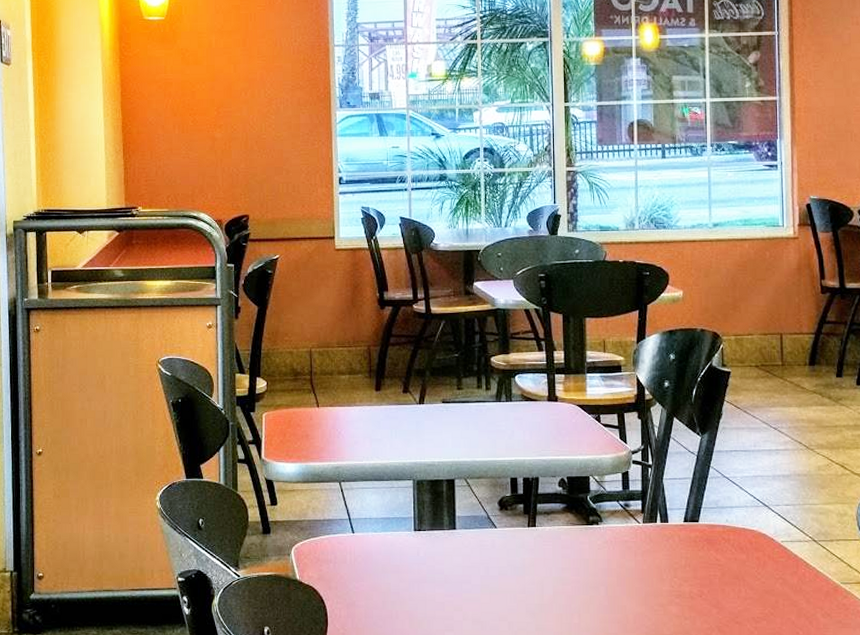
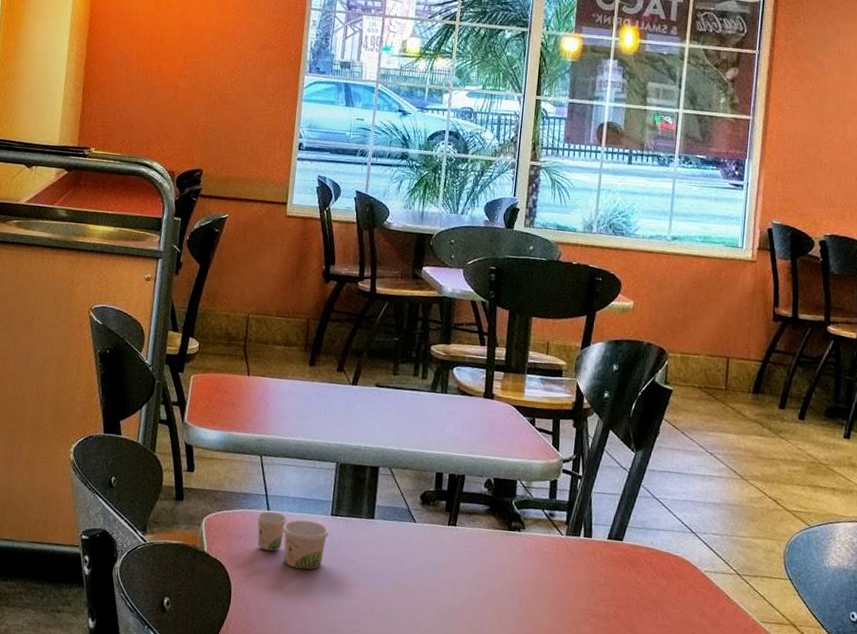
paper cup: none [343,535,414,585] -> present [256,511,329,570]

